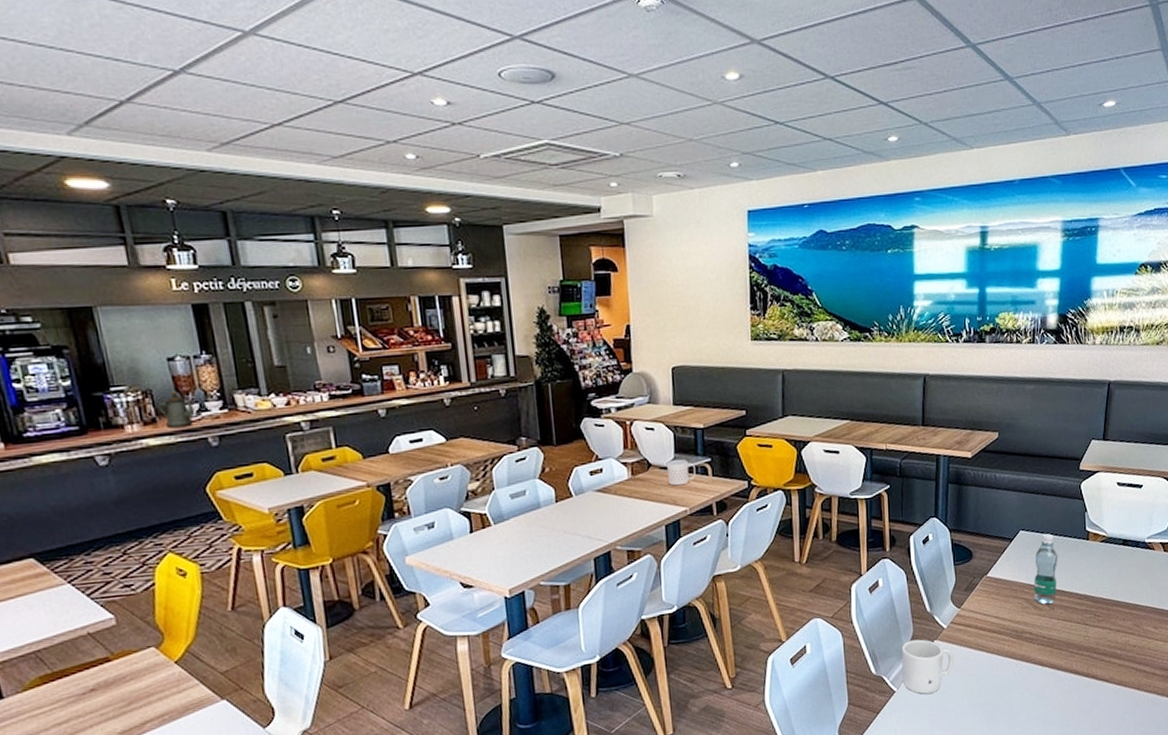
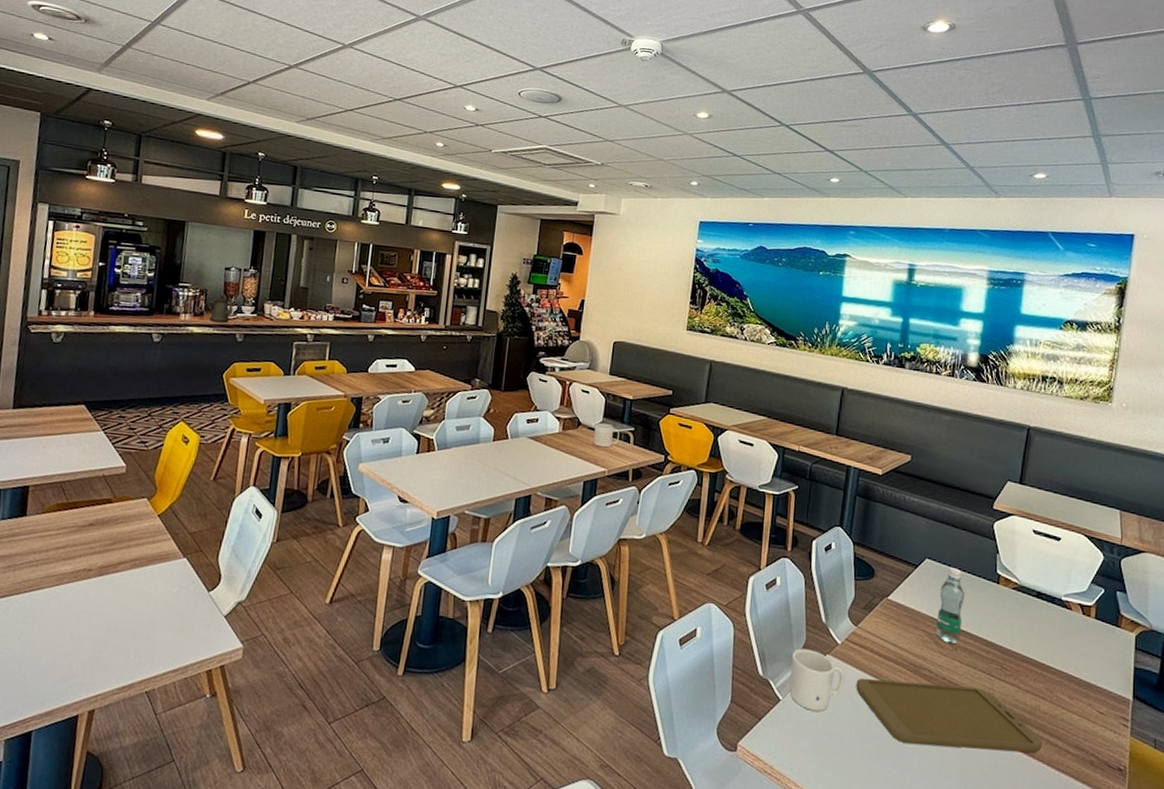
tray: none [964,638,1132,702] -> present [856,678,1042,753]

